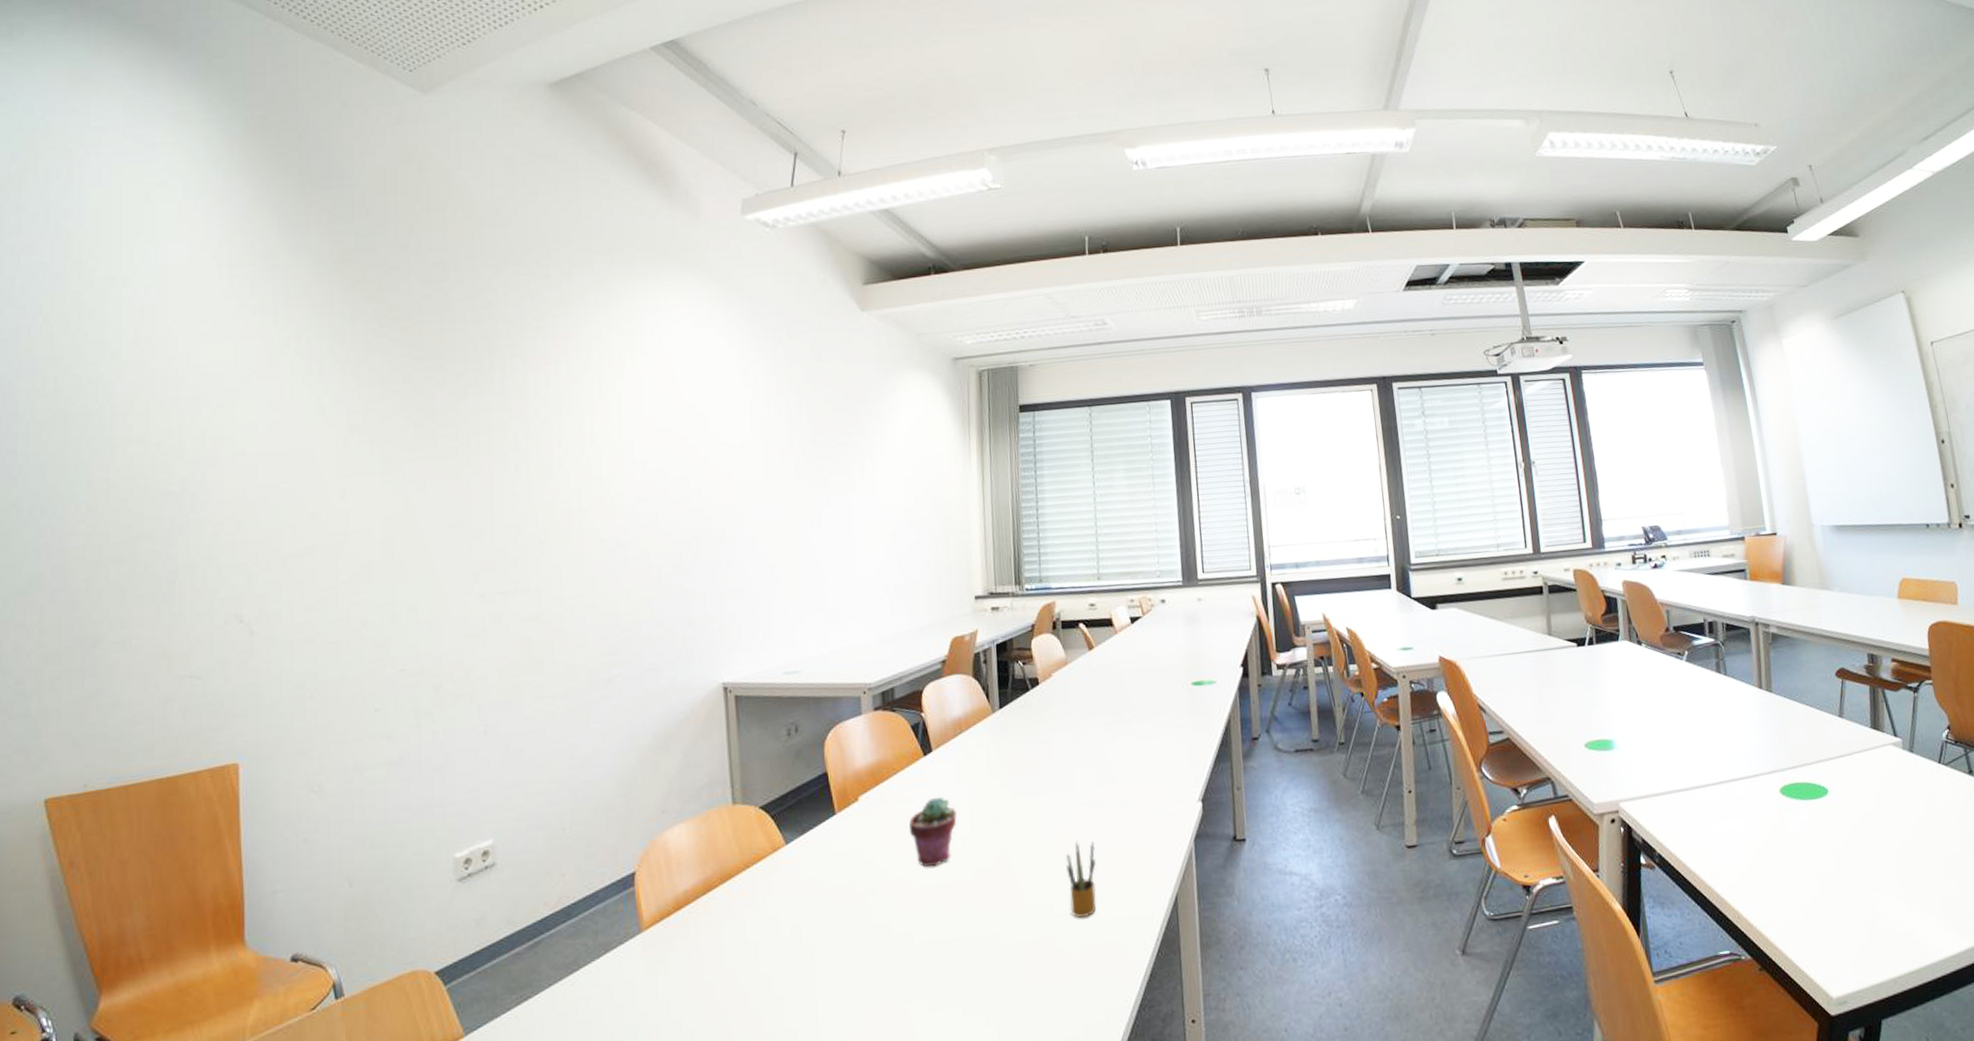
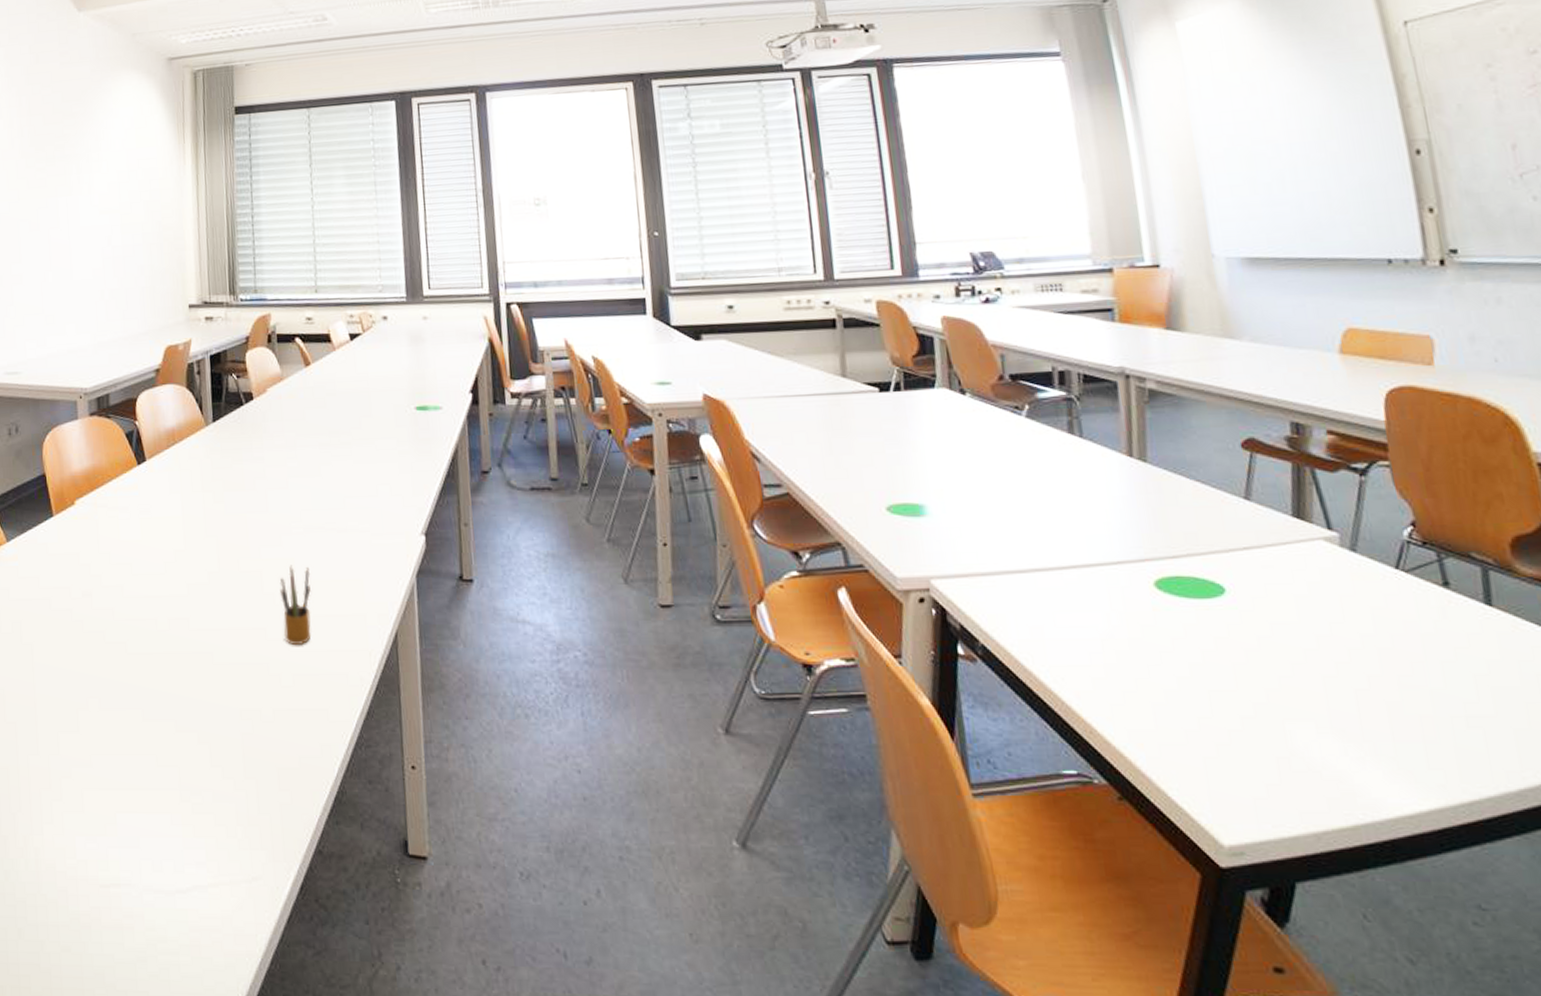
potted succulent: present [909,797,957,867] -> none [123,507,170,577]

